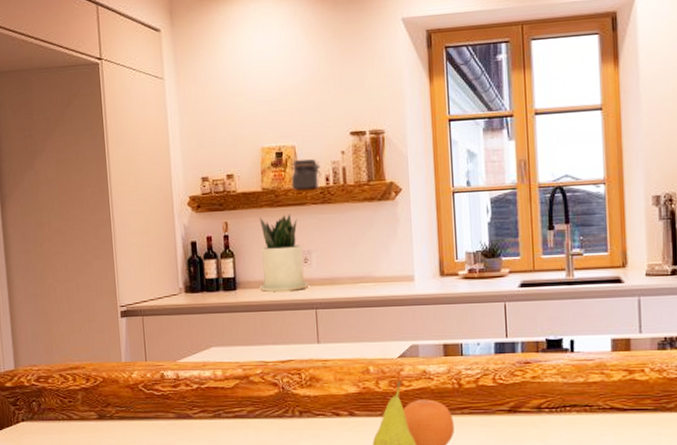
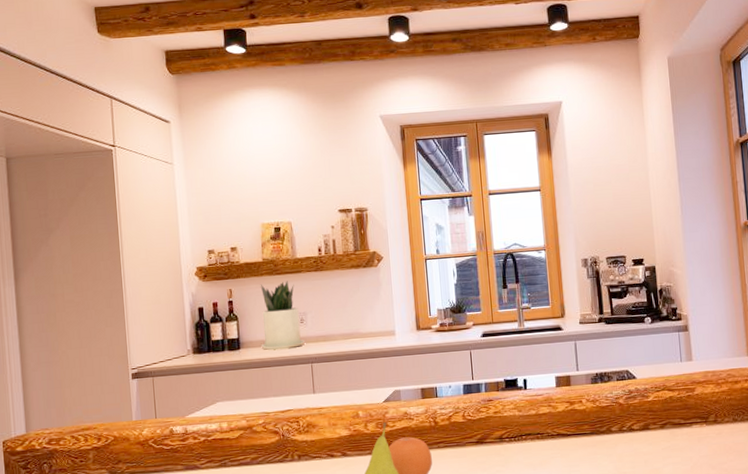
jar: present [290,159,322,192] -> none [287,233,315,261]

